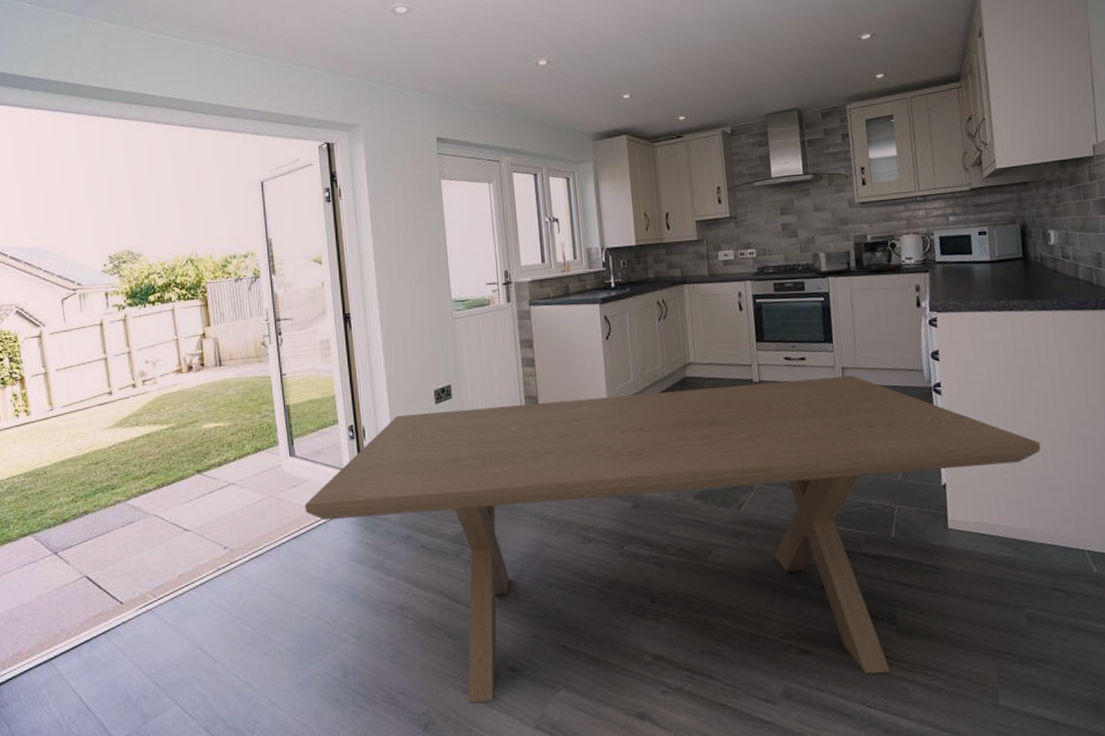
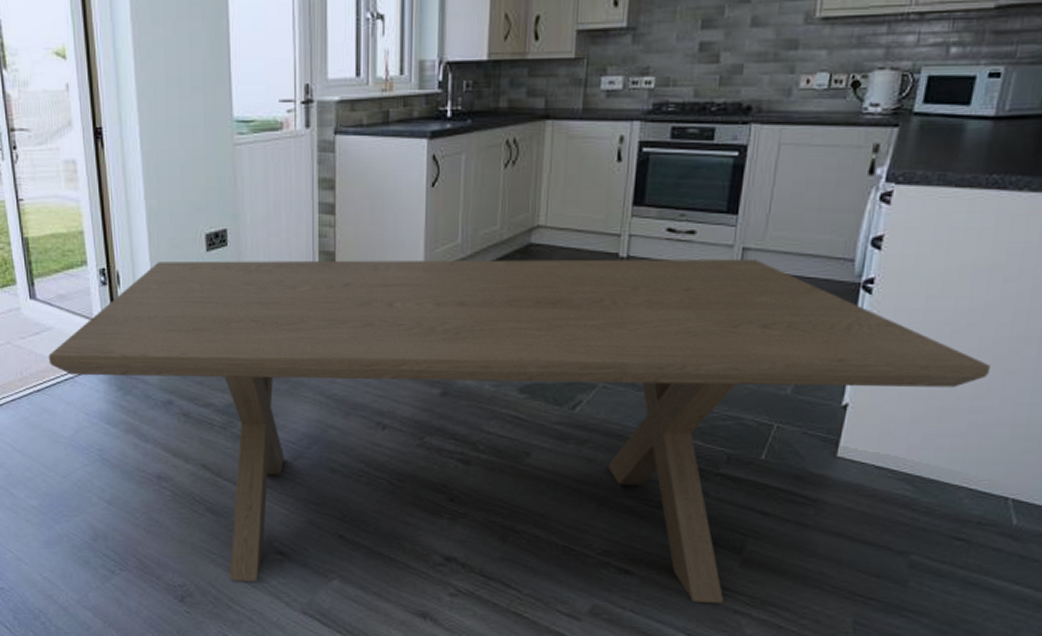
toaster: present [811,249,851,275] -> none [730,85,791,119]
coffee maker: present [852,232,903,272] -> none [792,64,865,120]

